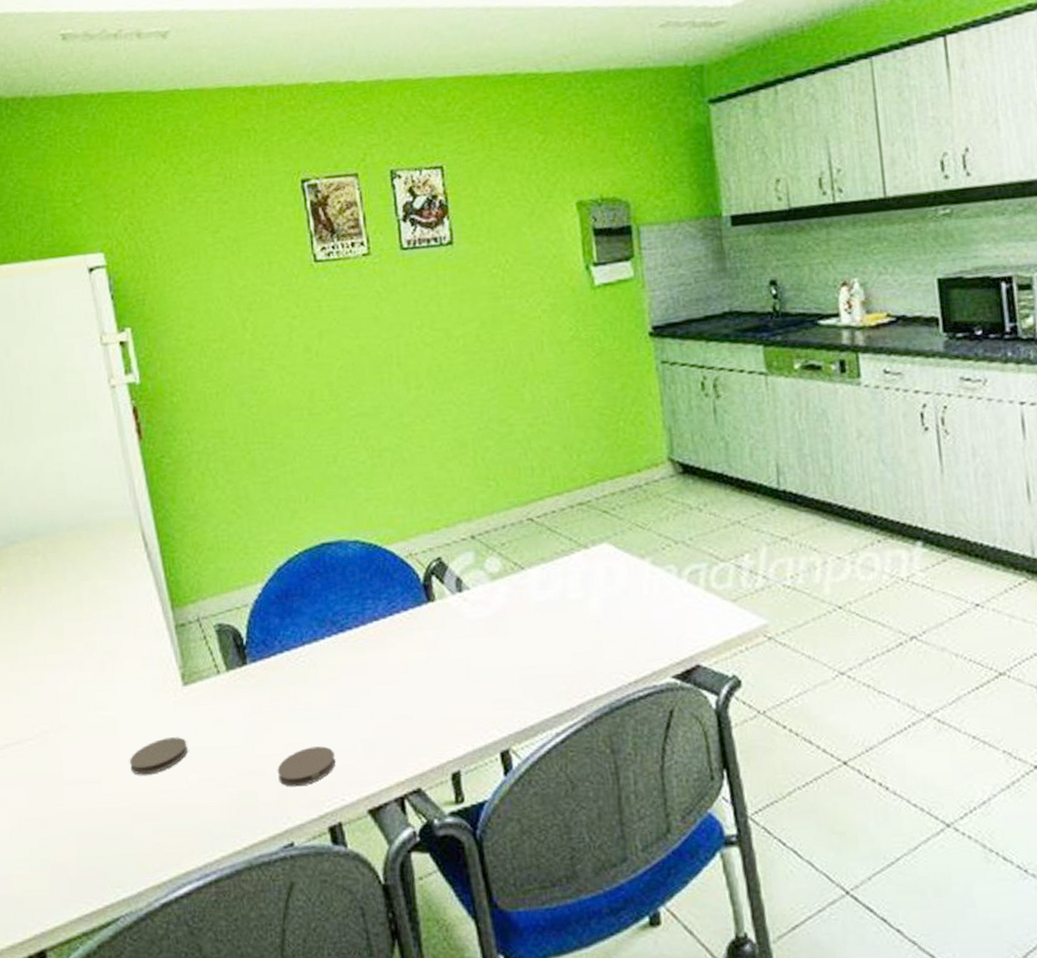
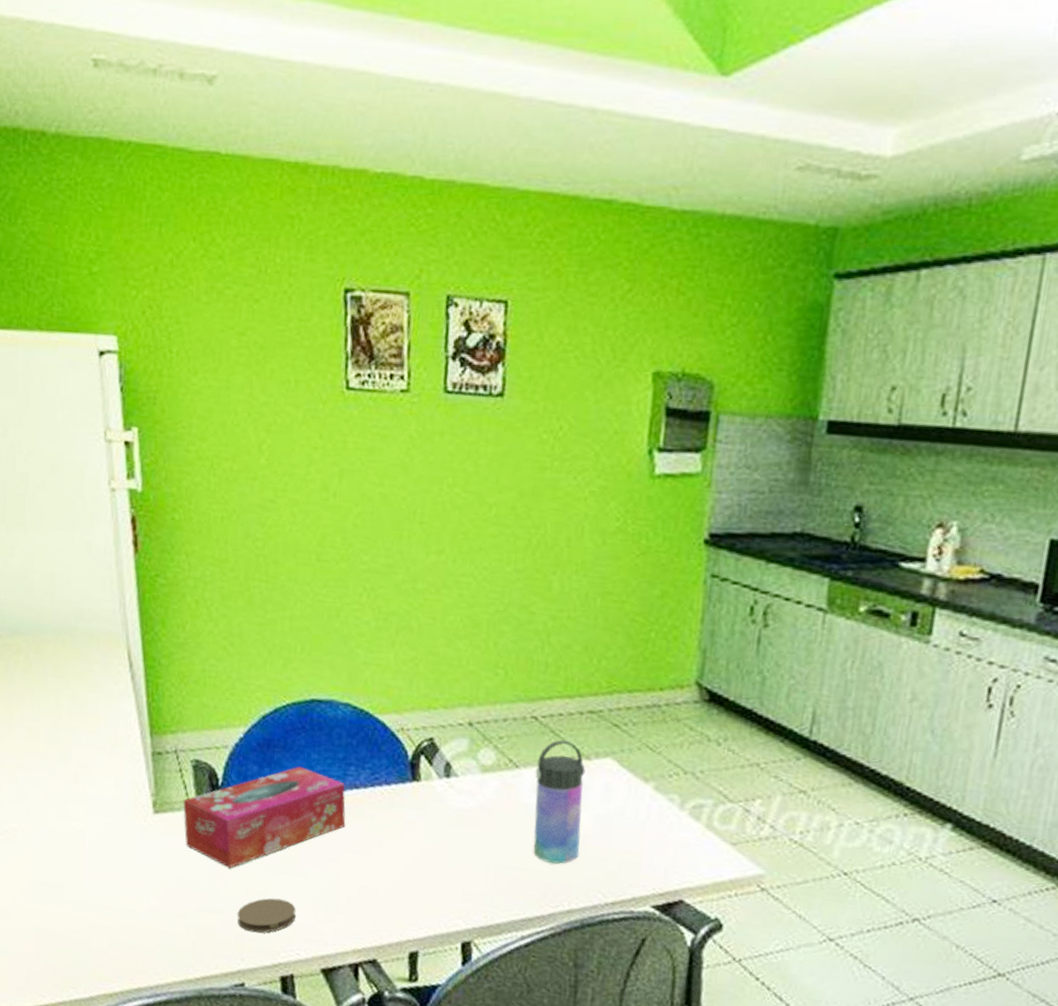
coaster: present [130,737,188,775] -> none [94,859,151,891]
tissue box: none [211,610,371,726] -> present [183,766,346,869]
water bottle: none [540,534,596,655] -> present [533,740,586,864]

